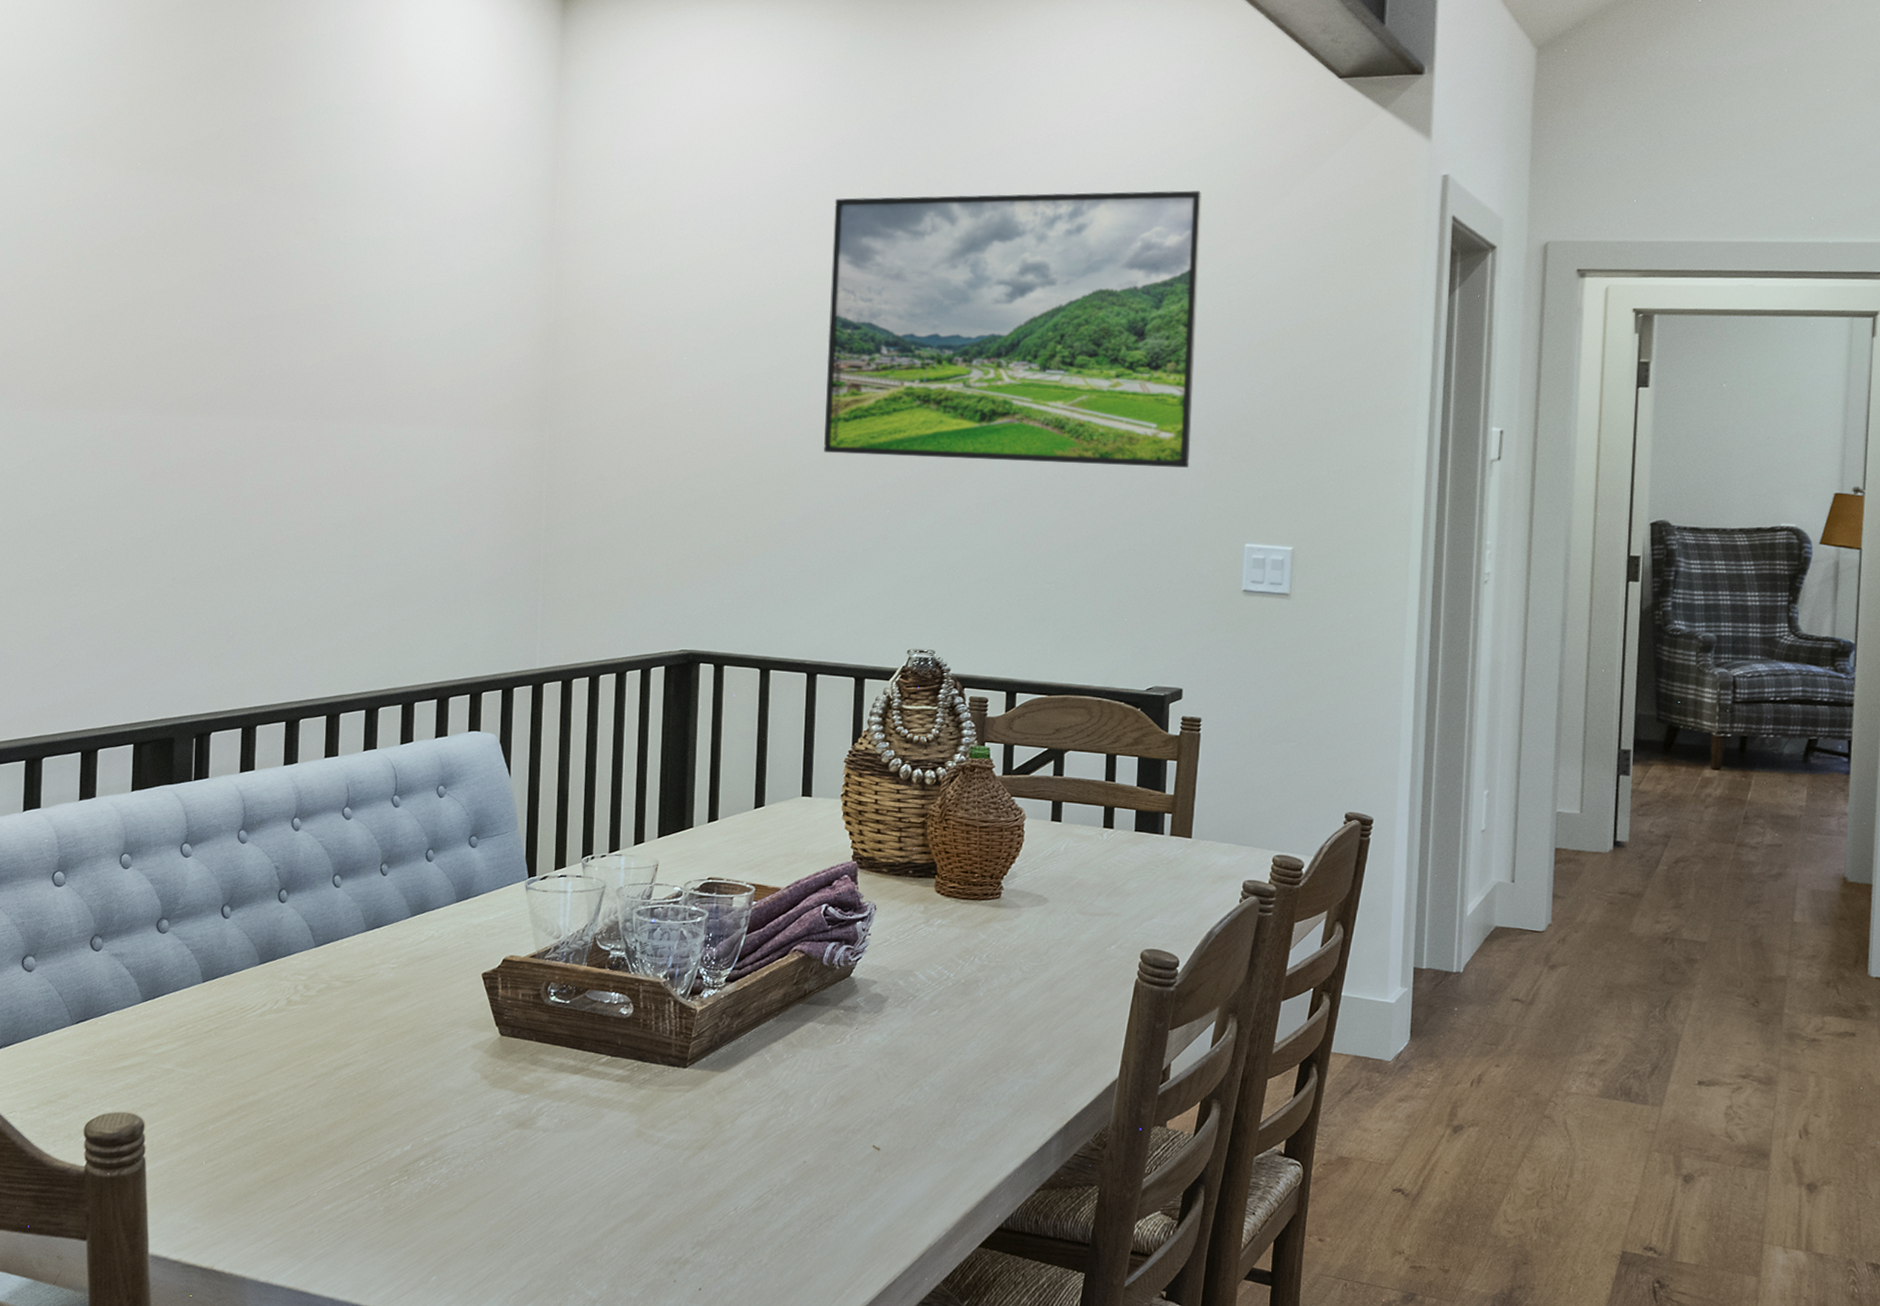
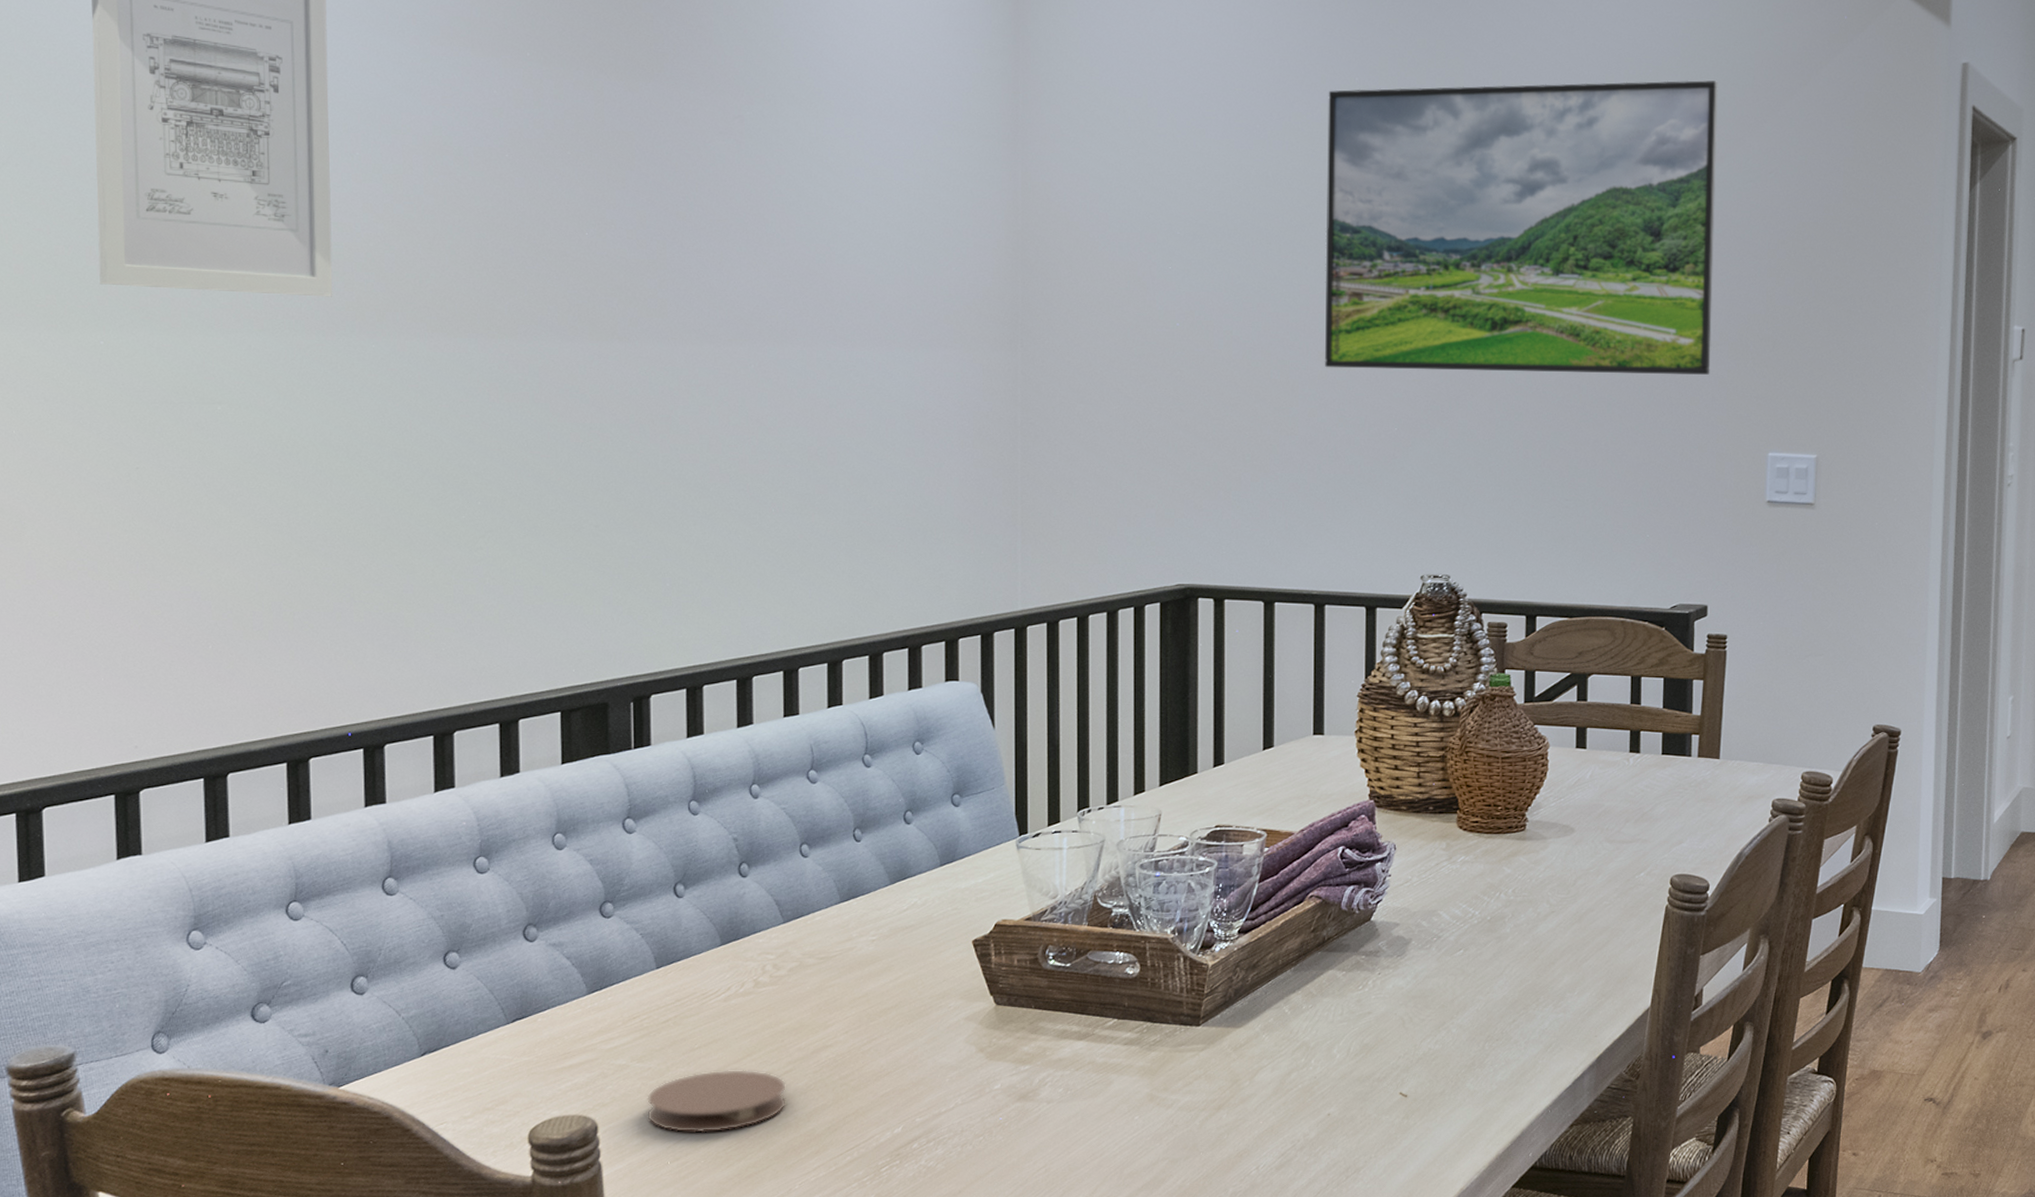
coaster: none [187,1079,310,1138] -> present [647,1069,786,1133]

